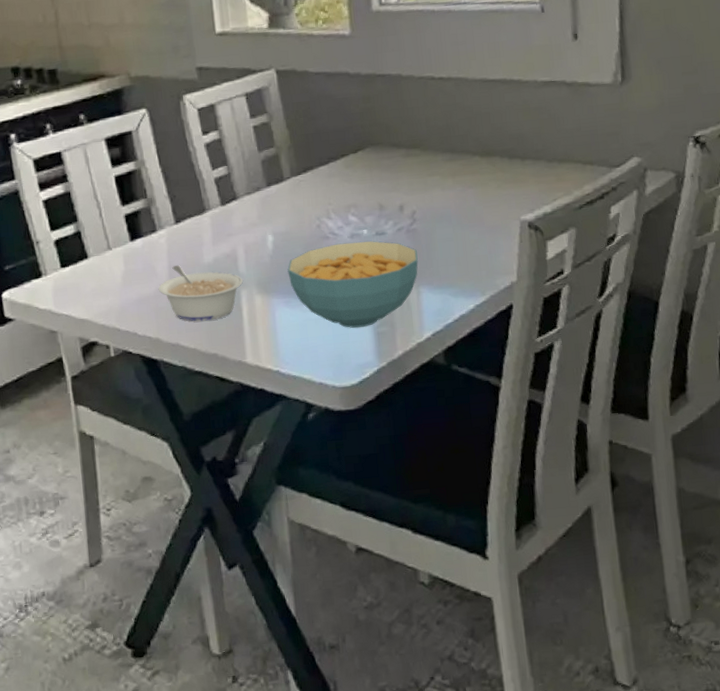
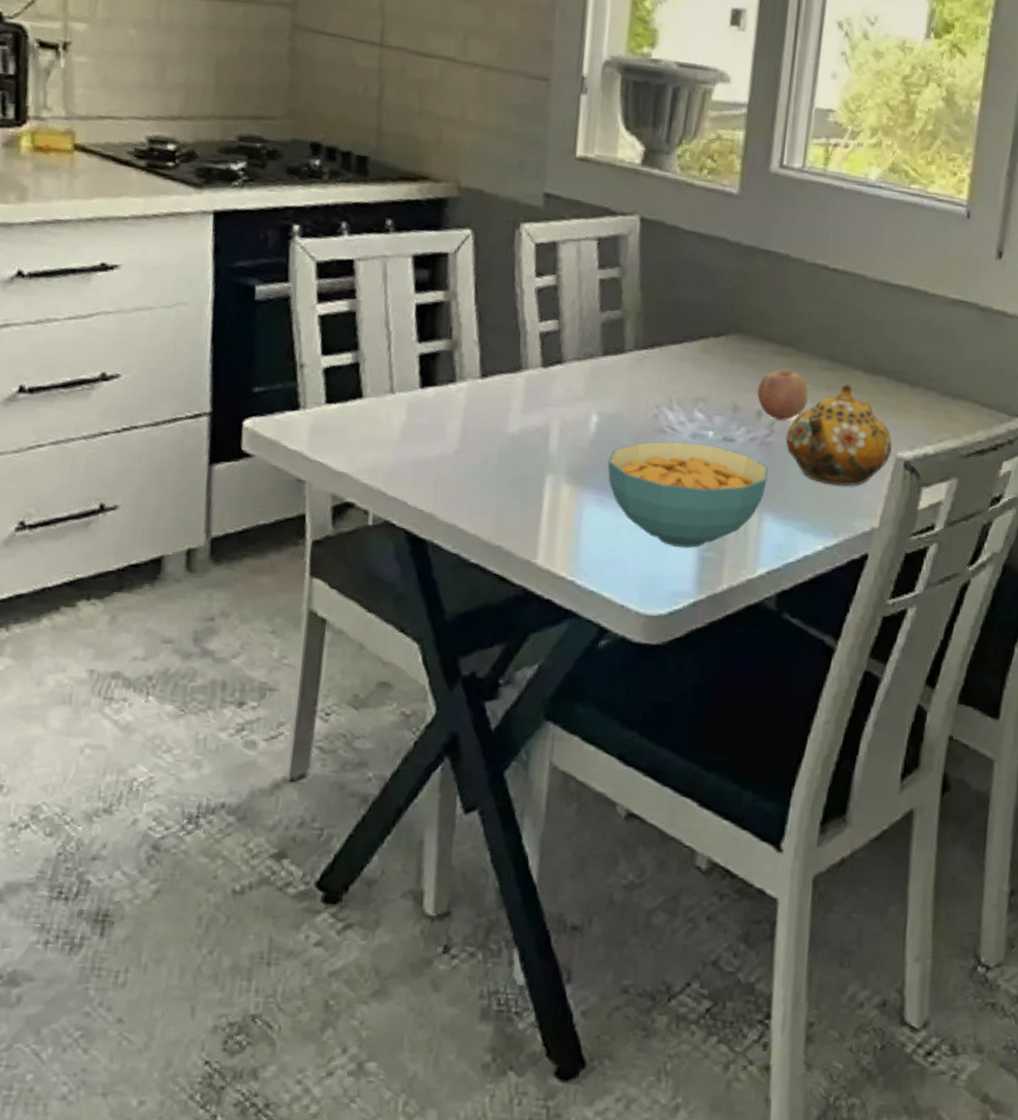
legume: present [158,264,243,322] -> none [443,428,551,504]
fruit: none [396,166,439,210] -> present [757,368,808,421]
teapot: none [426,169,517,254] -> present [785,383,893,486]

